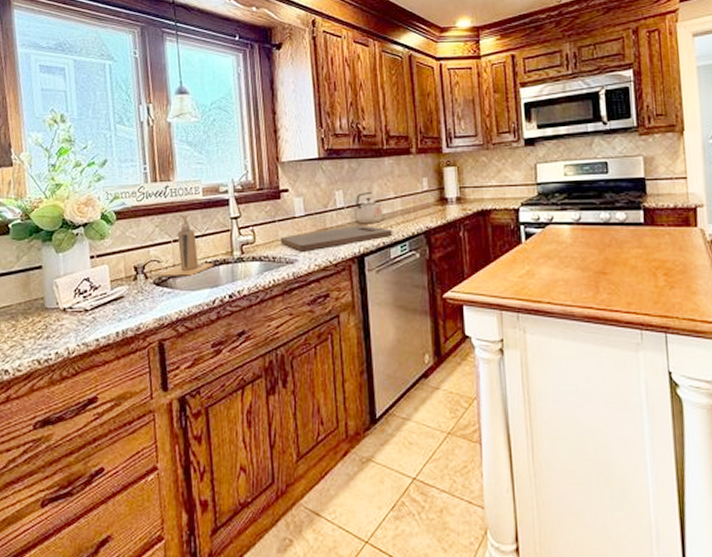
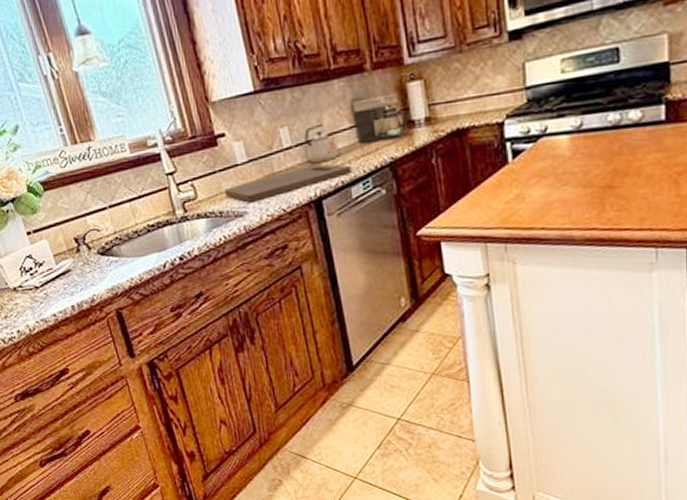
soap dispenser: present [157,214,214,277] -> none [100,175,157,247]
coffee maker: none [399,174,444,213] -> present [353,92,410,144]

